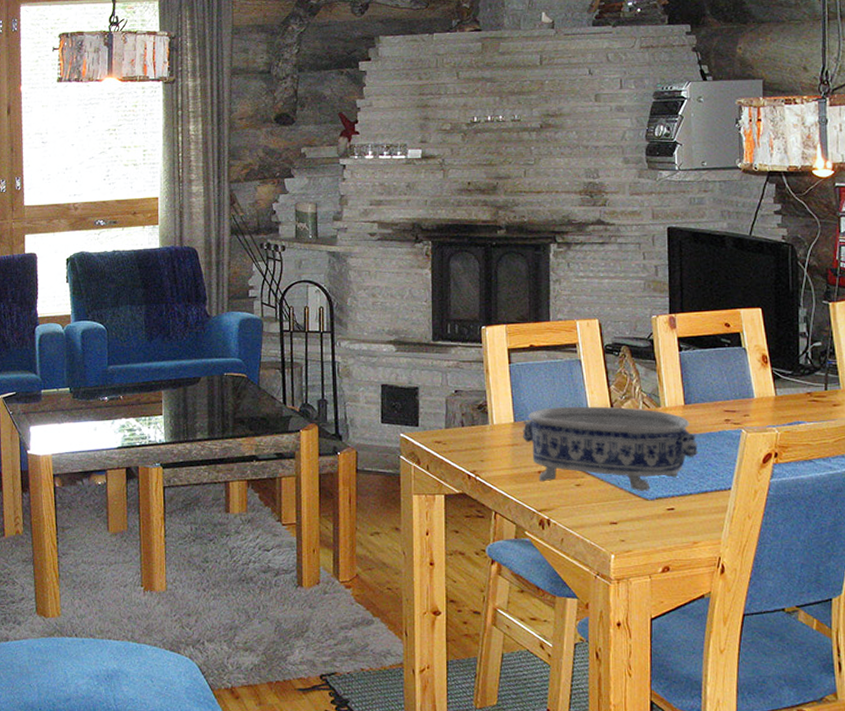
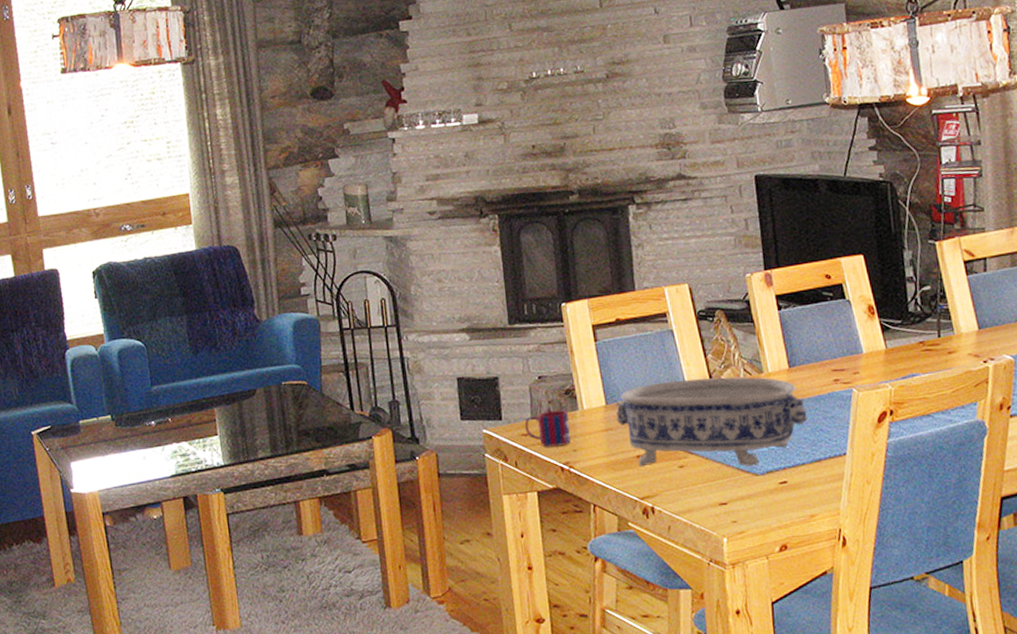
mug: none [438,423,480,455] -> present [524,410,571,447]

